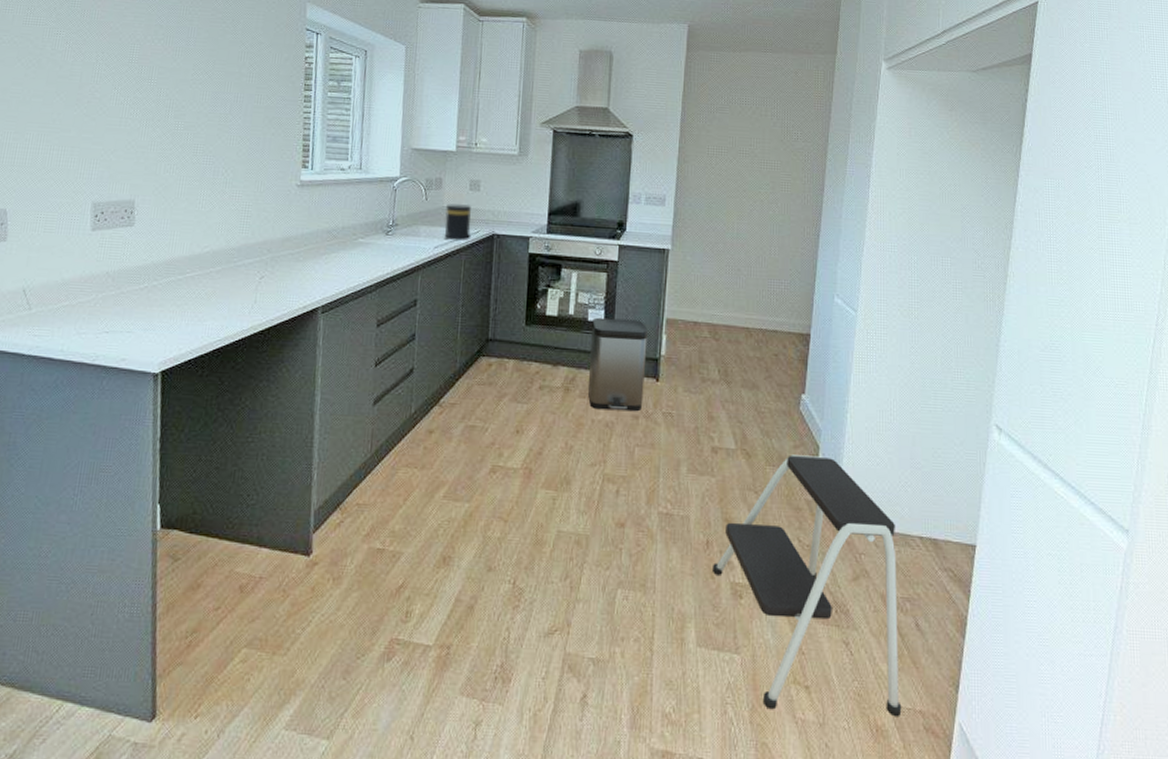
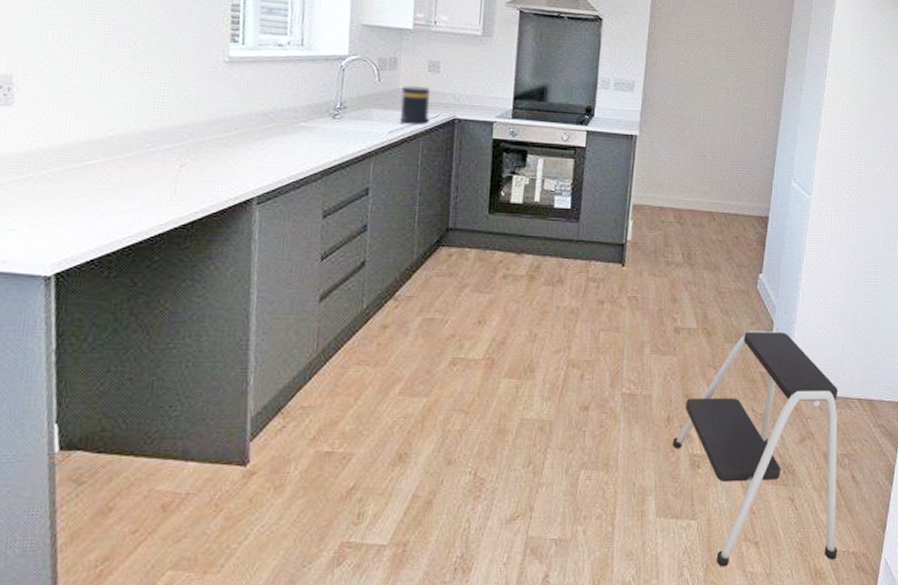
pedal bin: present [587,317,648,412] -> none [553,204,615,297]

